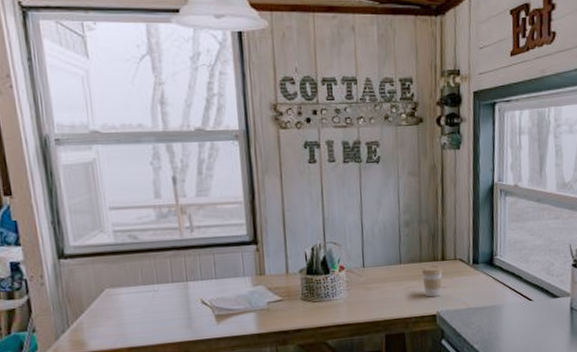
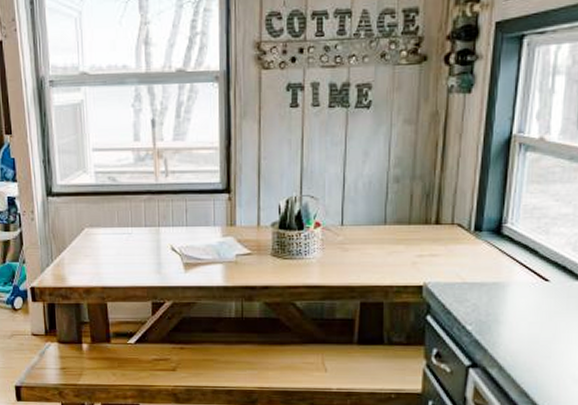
coffee cup: present [422,265,443,297] -> none [410,229,436,266]

